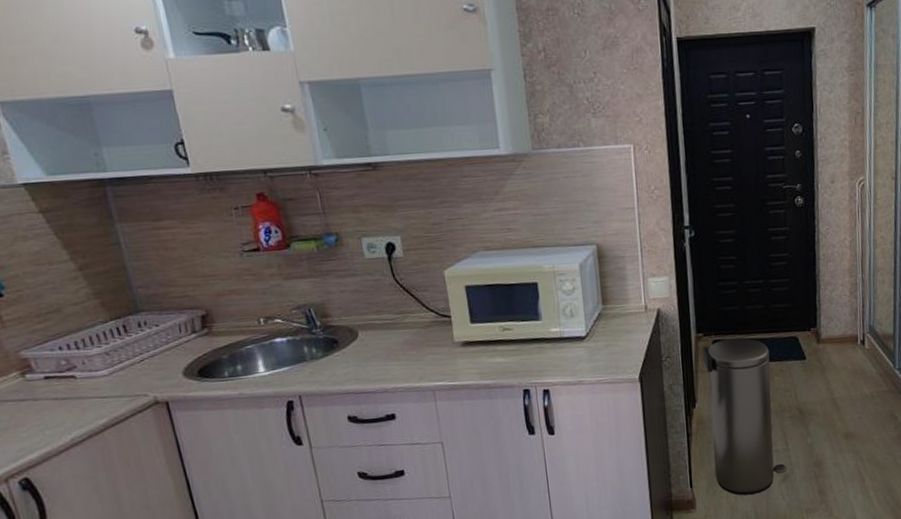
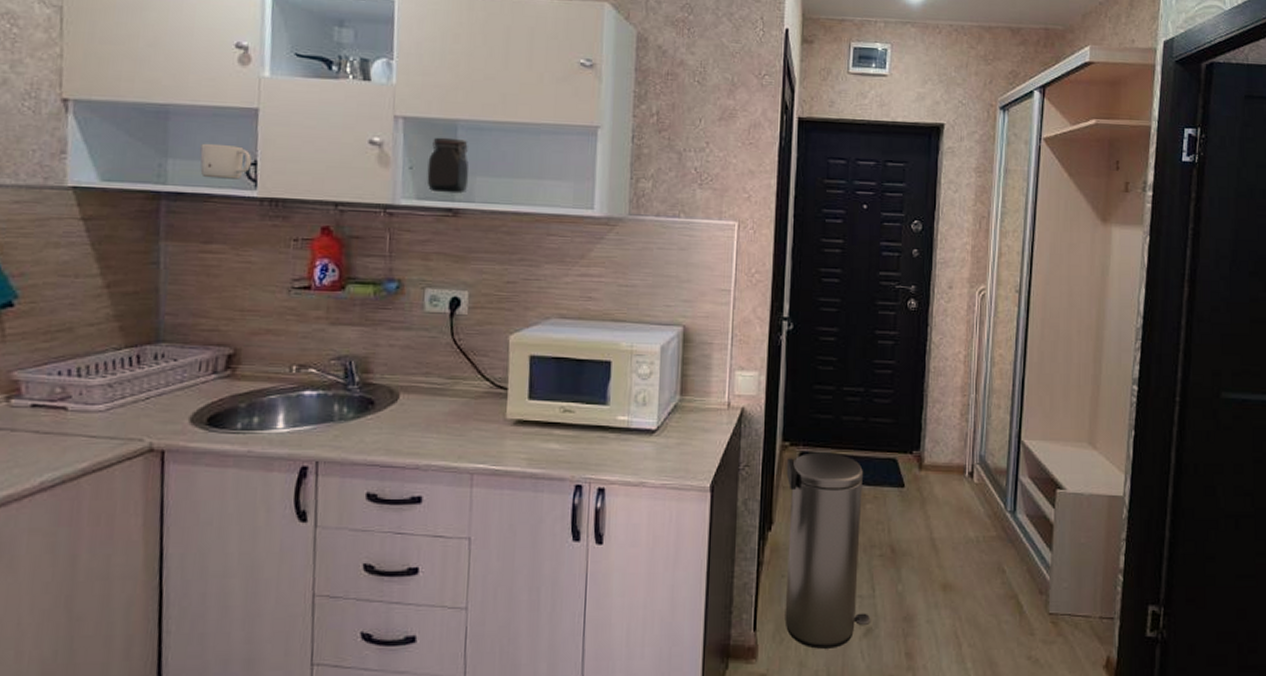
mug: none [128,127,179,161] -> present [200,143,251,180]
jar: none [339,96,382,150] -> present [427,137,469,194]

